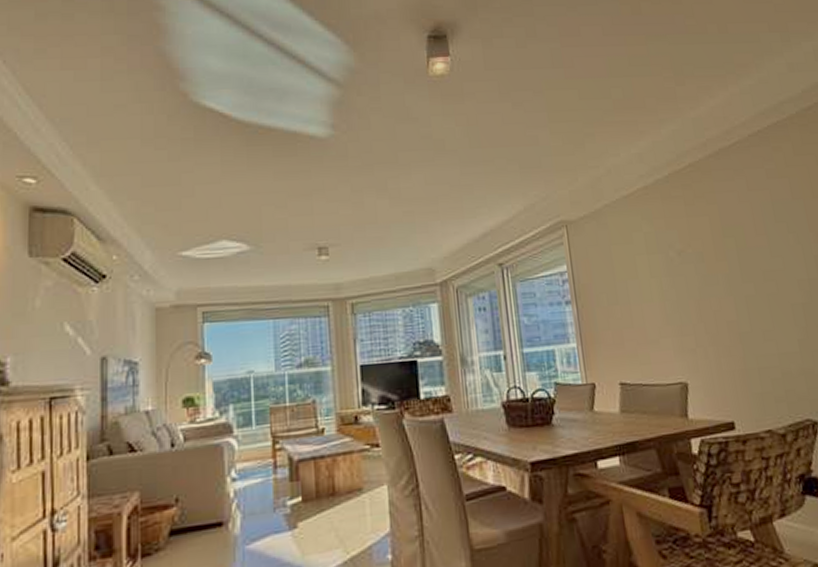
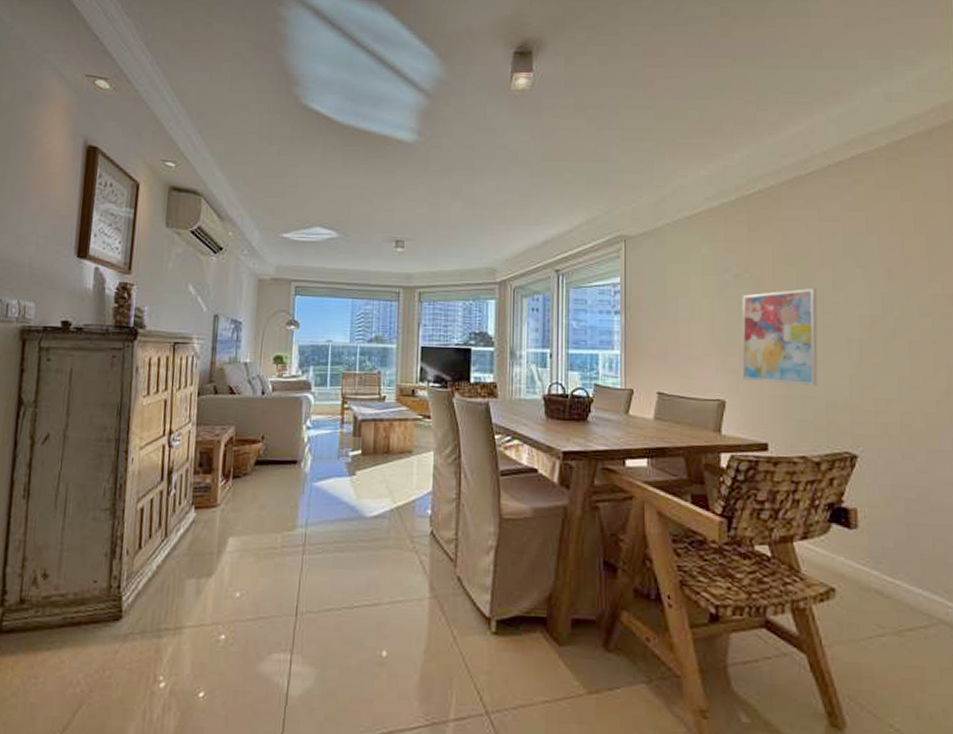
wall art: none [688,258,772,359] -> present [742,288,818,387]

